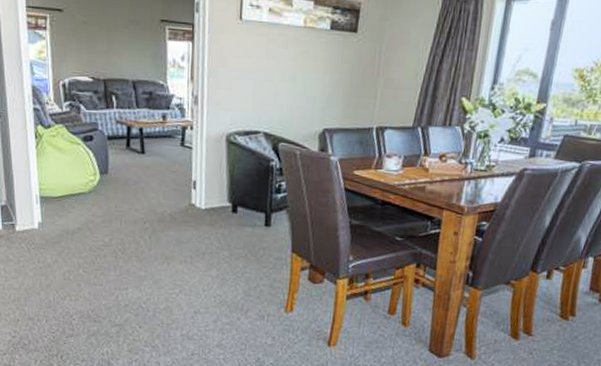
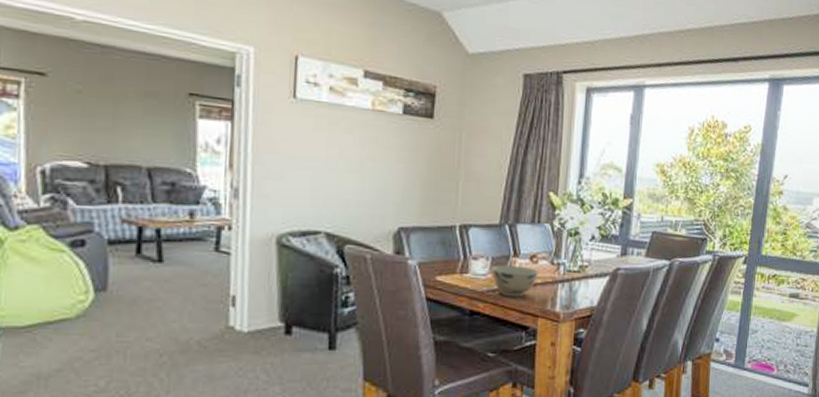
bowl: none [402,162,446,191] -> present [490,265,538,297]

